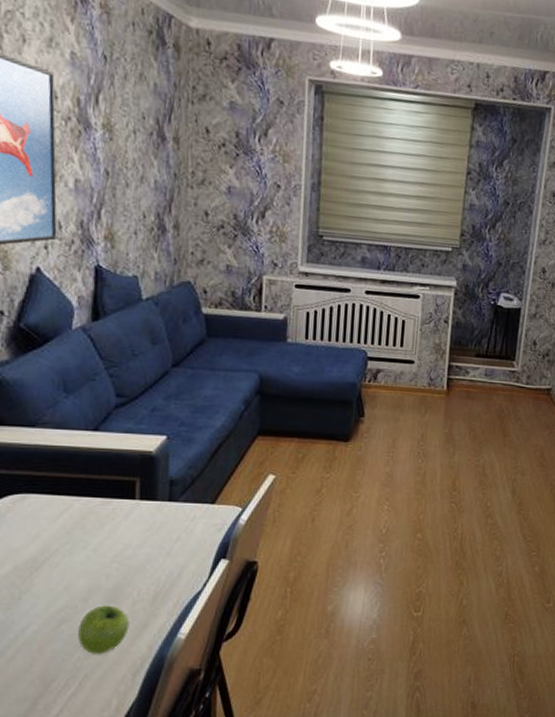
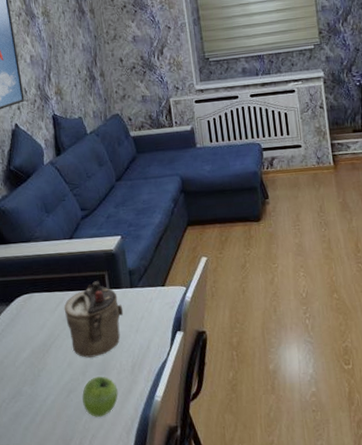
teapot: none [70,488,154,581] -> present [64,281,124,358]

